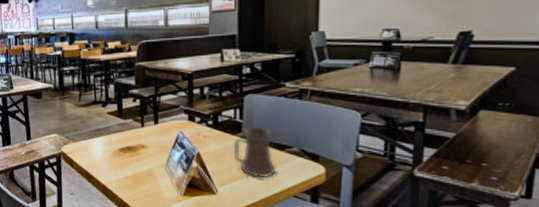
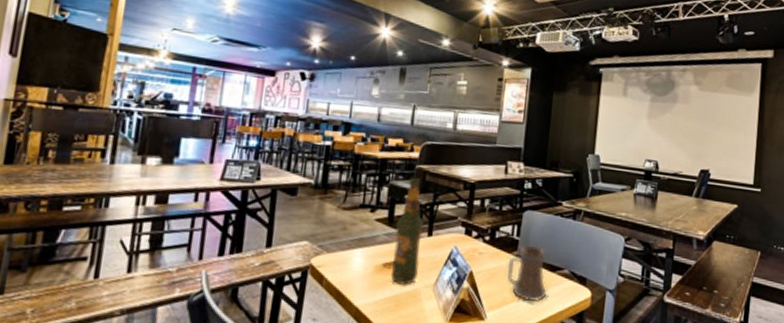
beer bottle: none [125,75,151,166] -> present [391,178,424,285]

